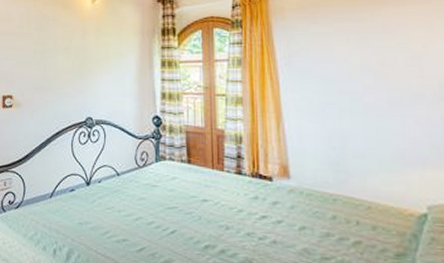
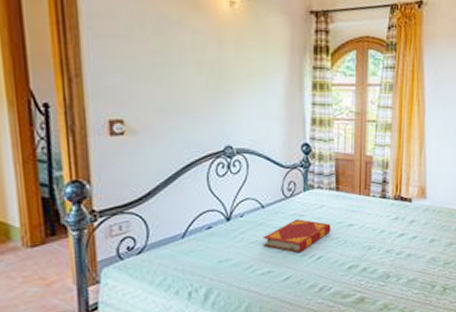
hardback book: none [118,189,184,225] -> present [263,219,331,253]

